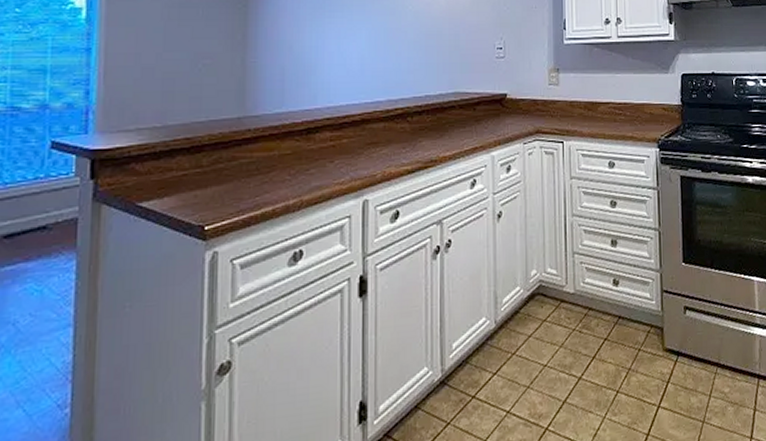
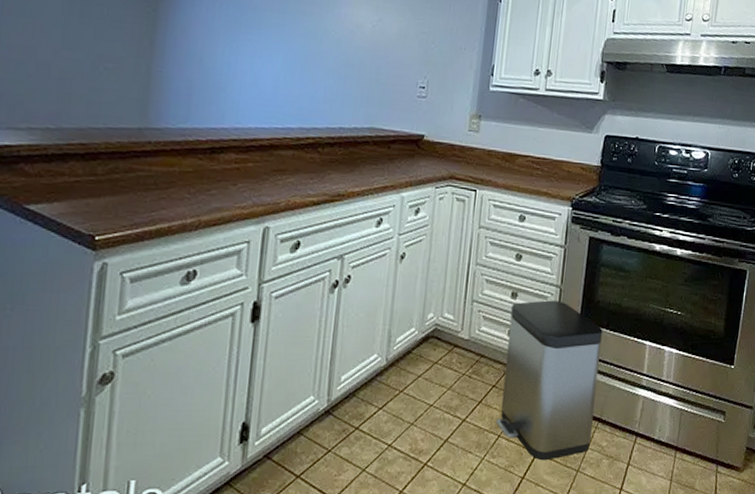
pedal bin: none [612,244,712,414] -> present [495,300,603,461]

